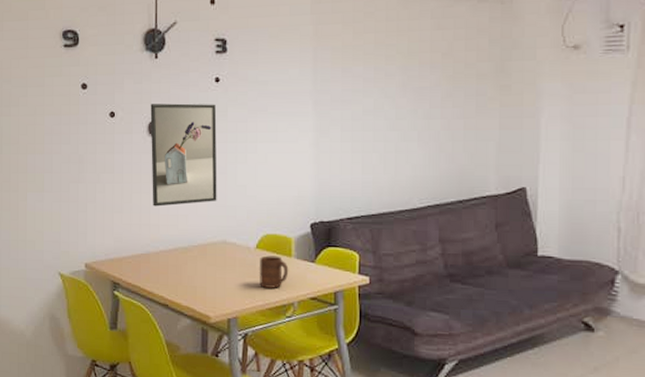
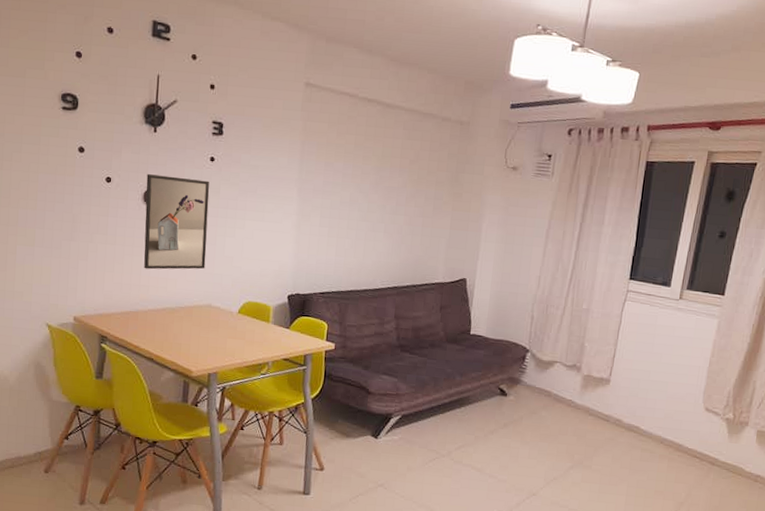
cup: present [260,255,289,288] -> none [239,320,266,349]

